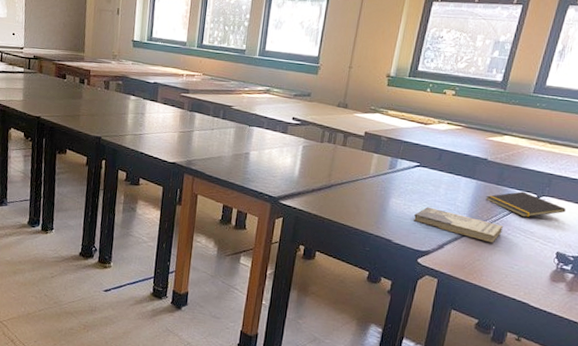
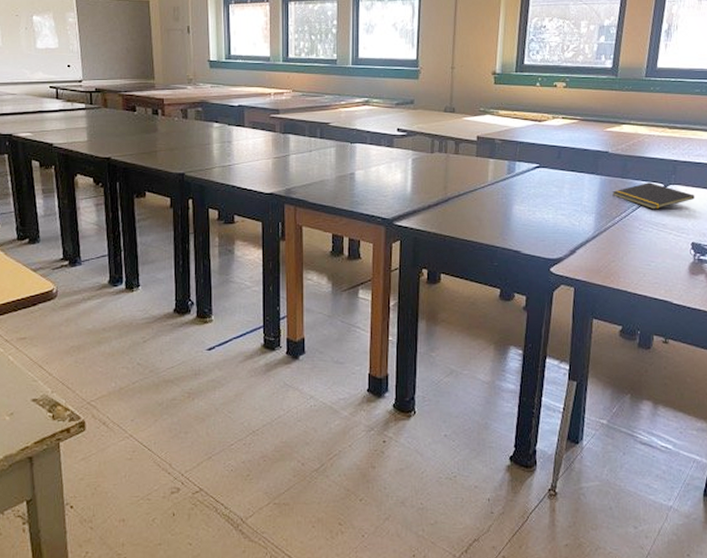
book: present [414,207,504,243] -> none [541,210,635,241]

